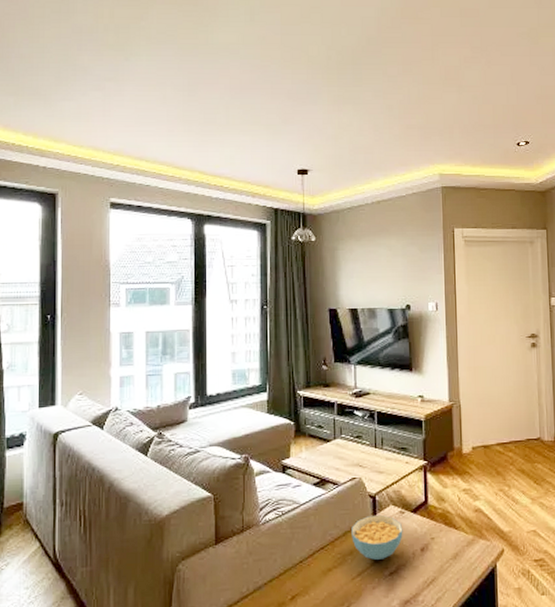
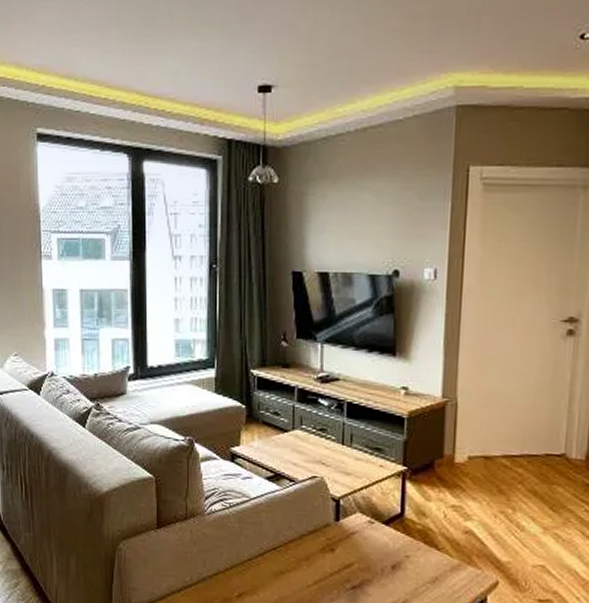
cereal bowl: present [351,514,403,560] -> none [309,521,371,571]

